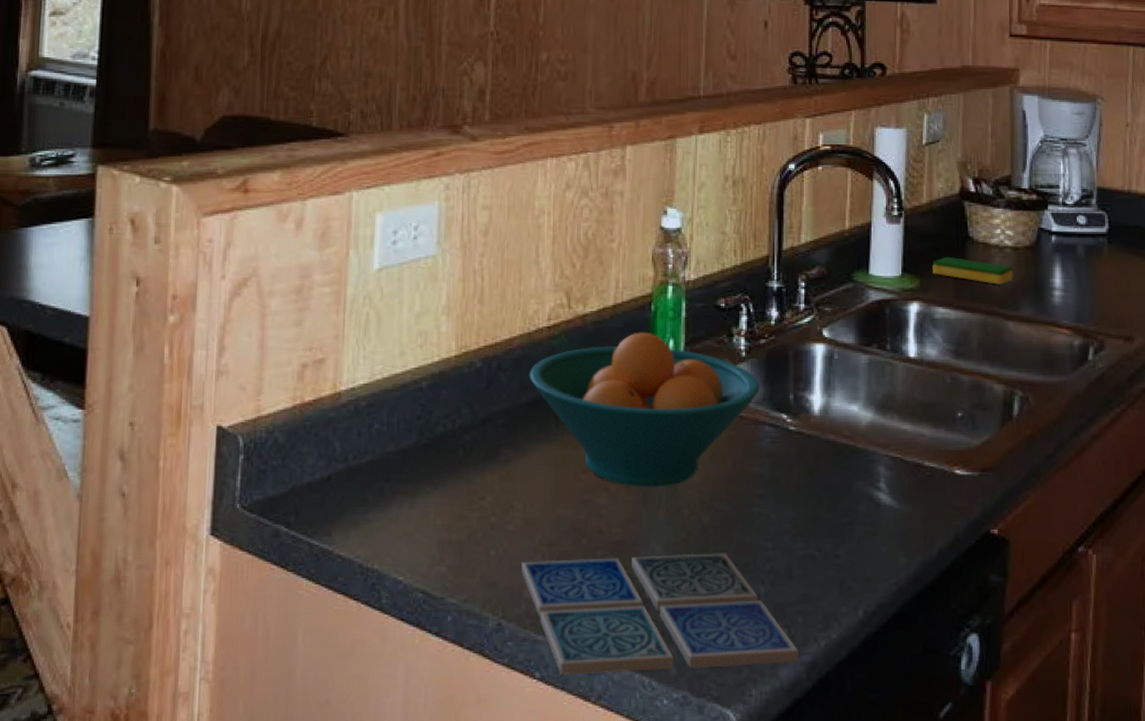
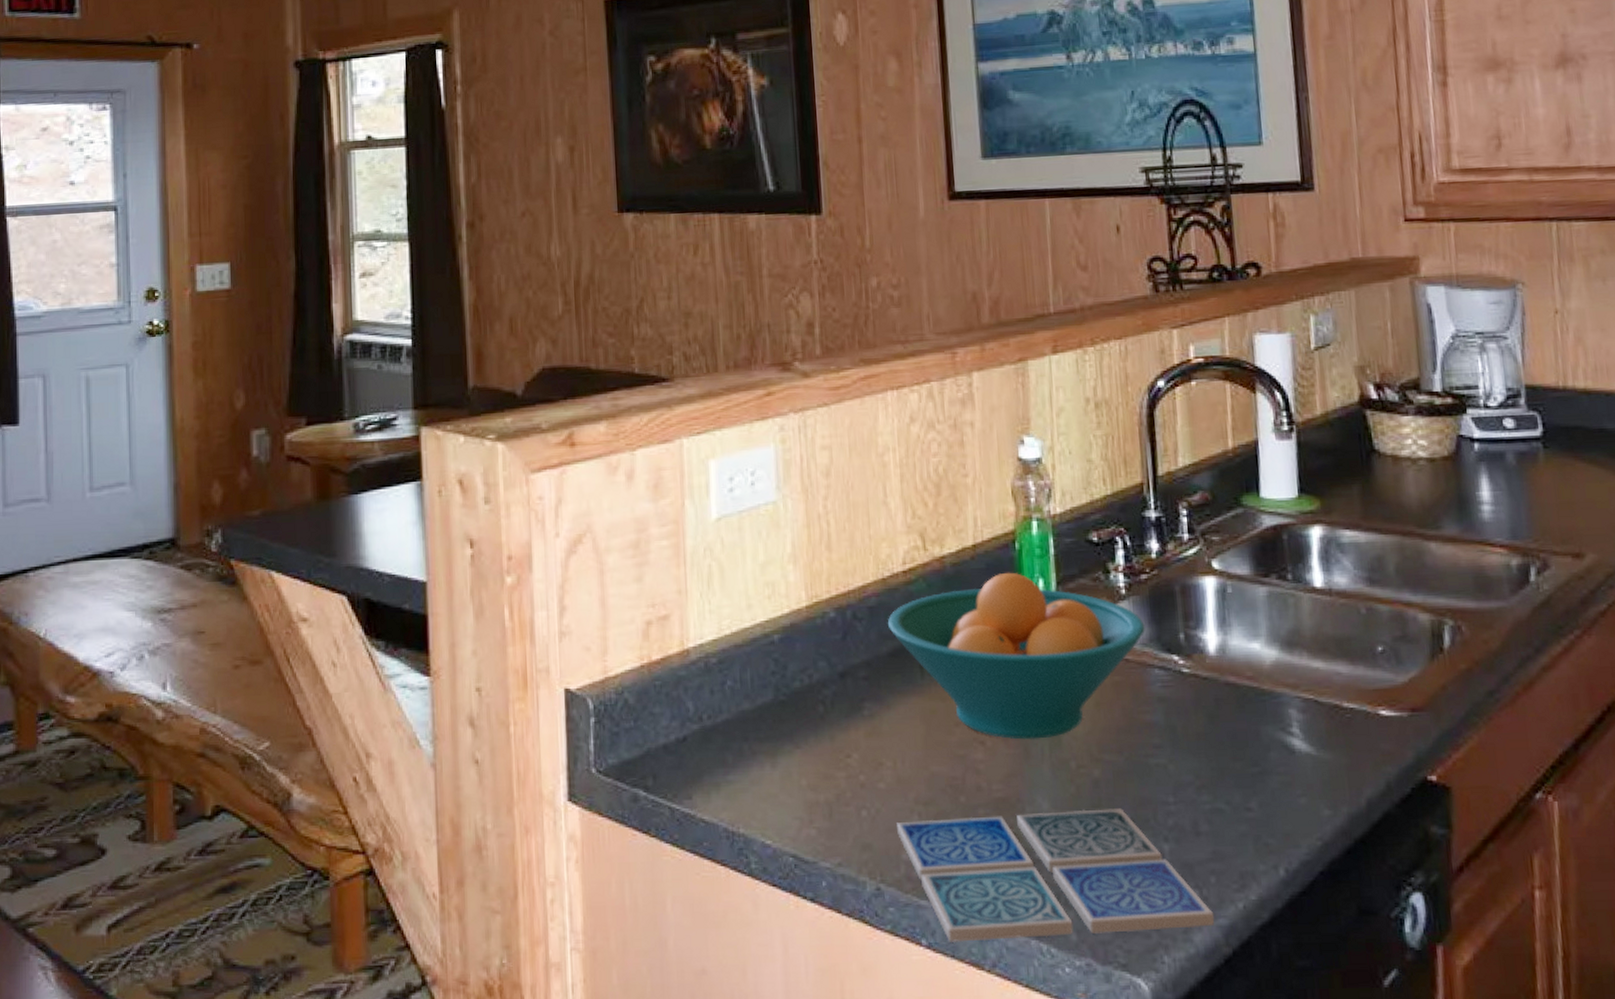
dish sponge: present [933,256,1013,285] -> none [1334,473,1431,502]

